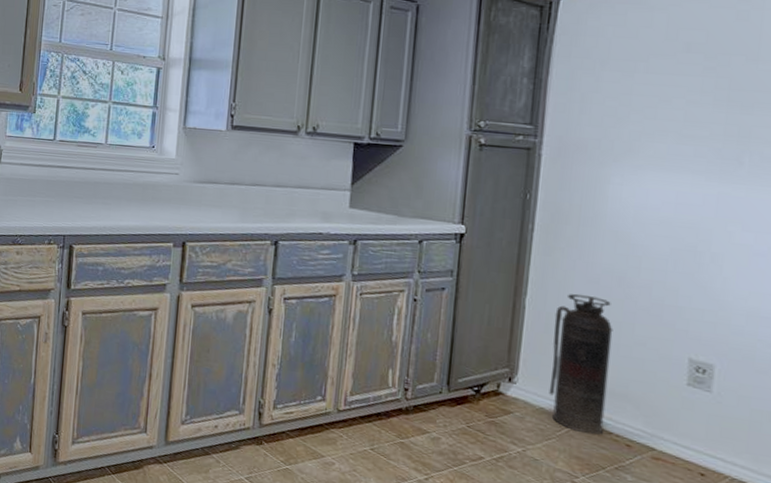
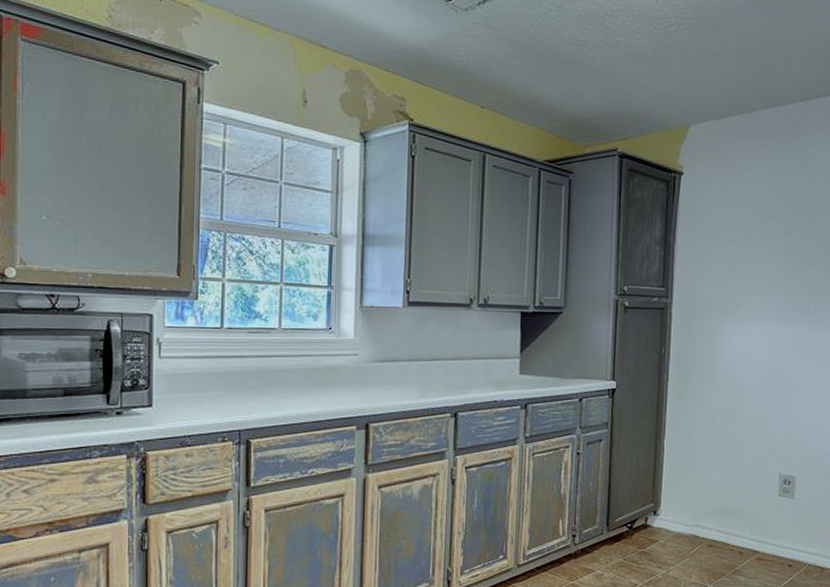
fire extinguisher: present [549,293,613,436] -> none [684,431,728,549]

